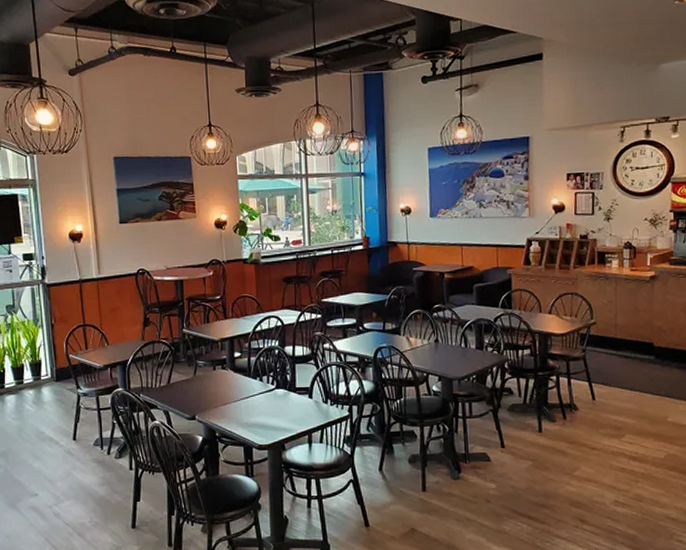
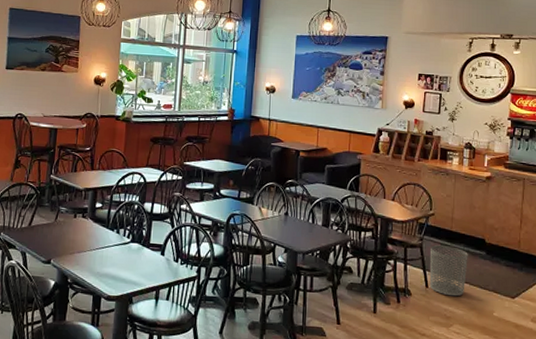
waste bin: none [594,354,636,406] -> present [429,245,468,297]

